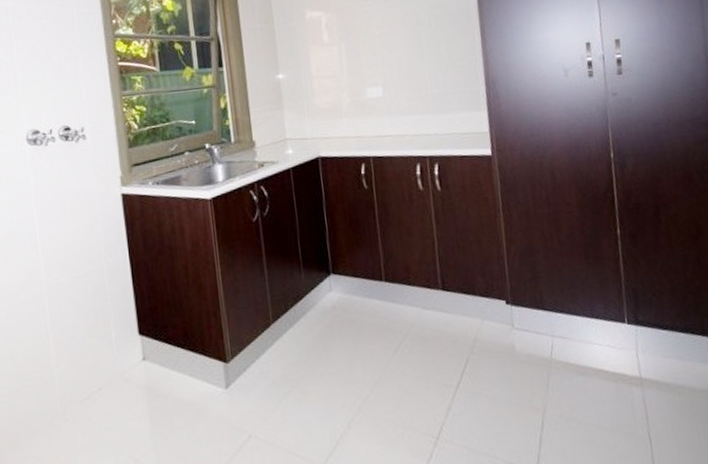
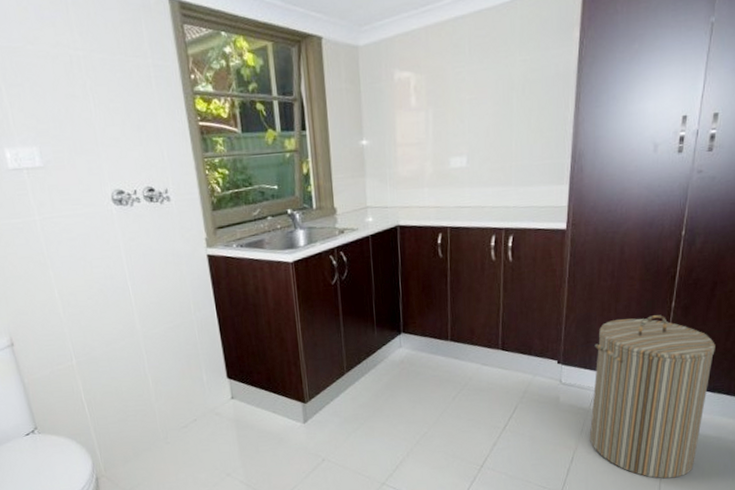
laundry hamper: none [543,244,687,448] -> present [590,315,715,479]

